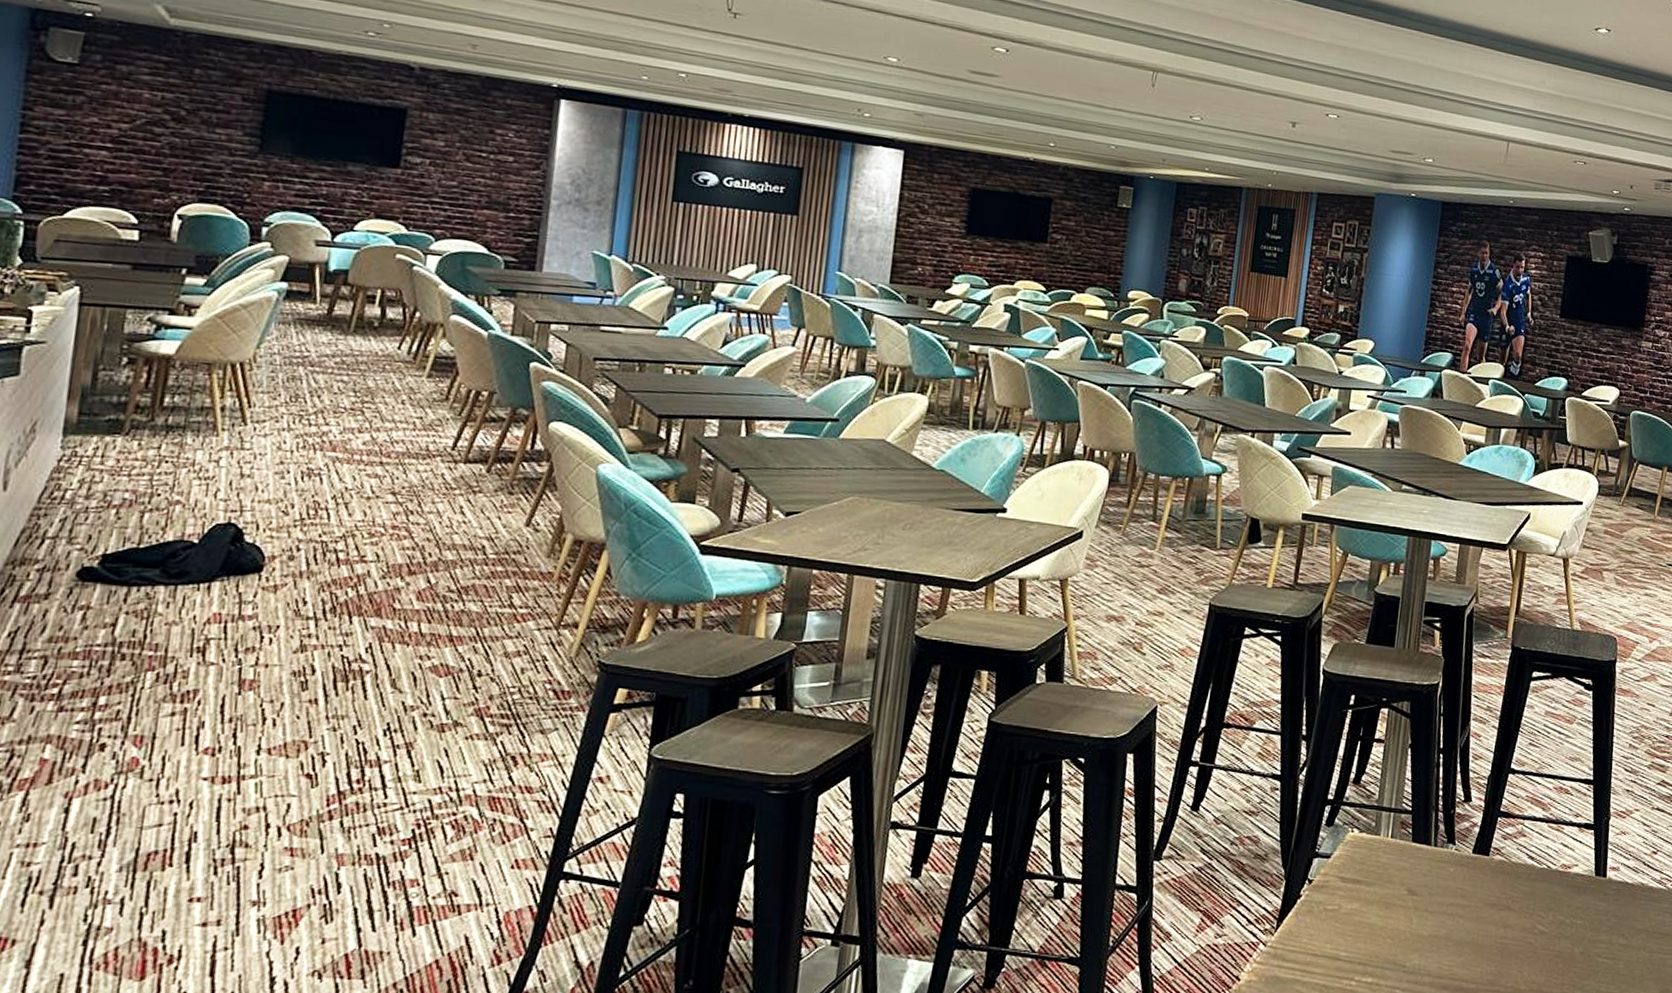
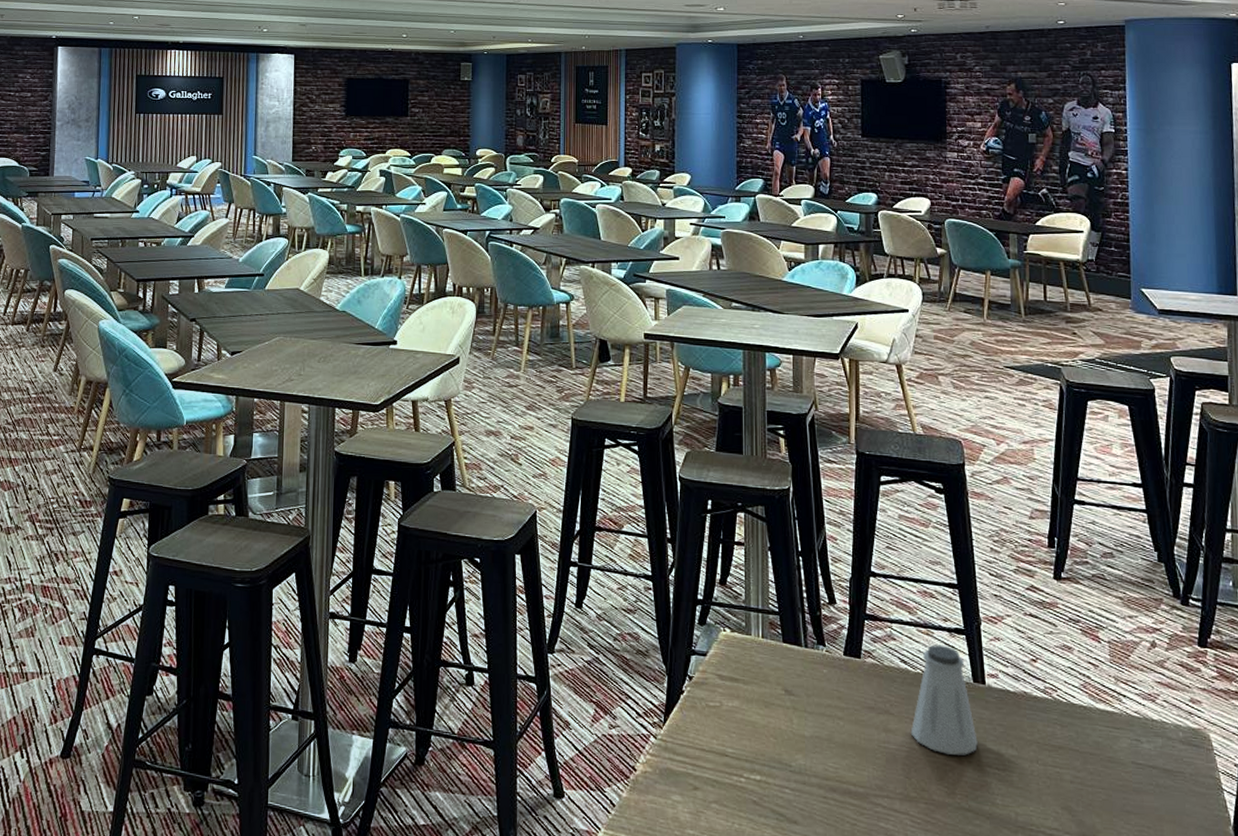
saltshaker: none [1528,839,1592,947] -> present [910,643,978,756]

